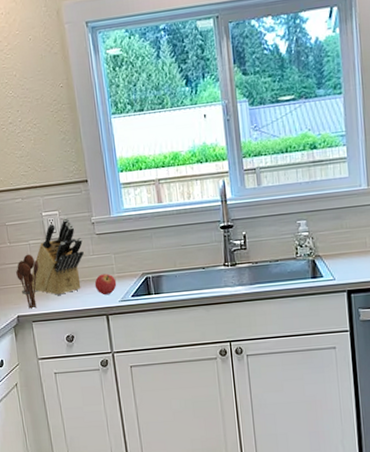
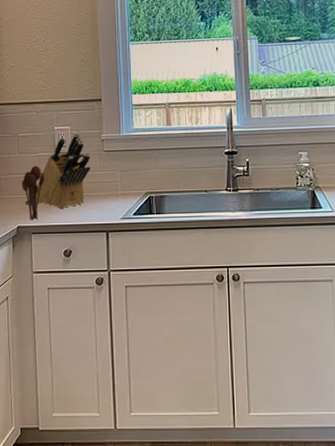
fruit: present [94,274,117,295] -> none [98,190,120,212]

